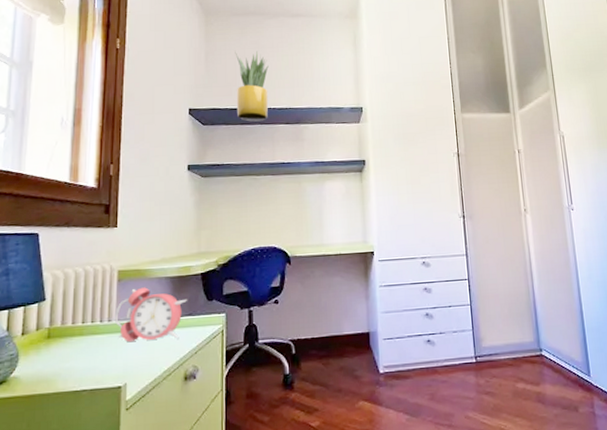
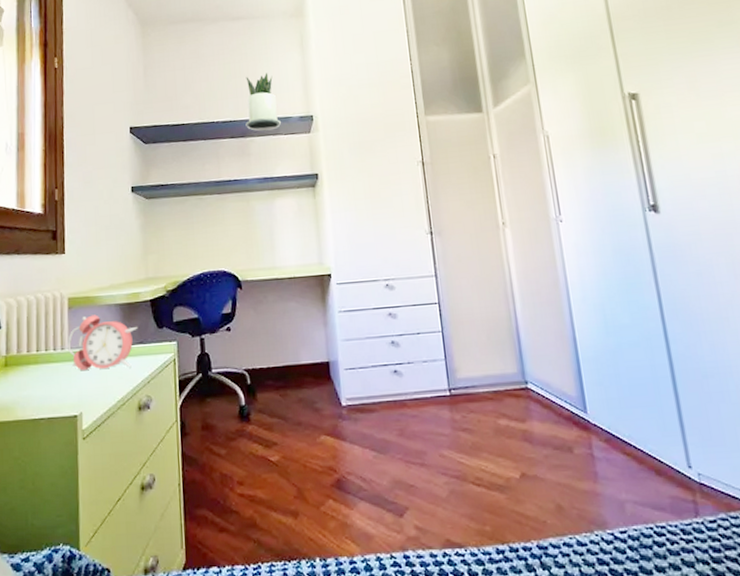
planter: present [235,51,269,122] -> none [174,61,212,138]
planter: none [300,66,334,119] -> present [246,72,282,132]

